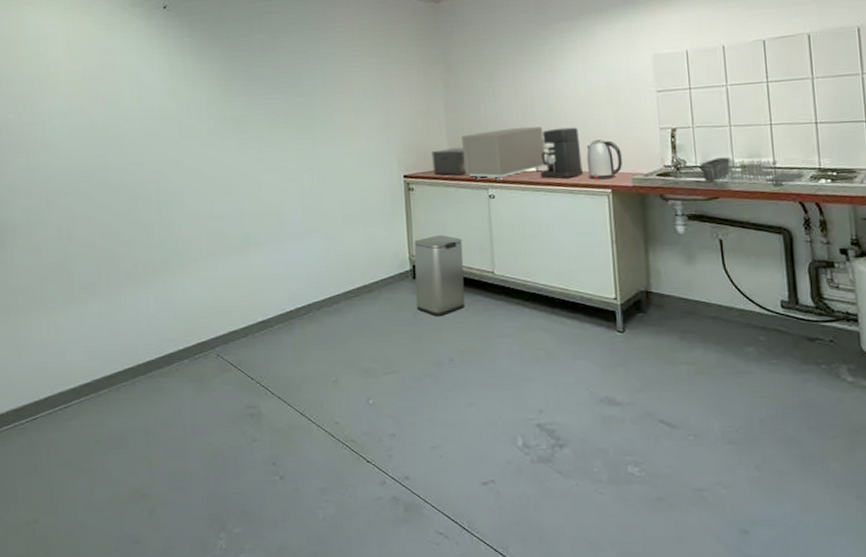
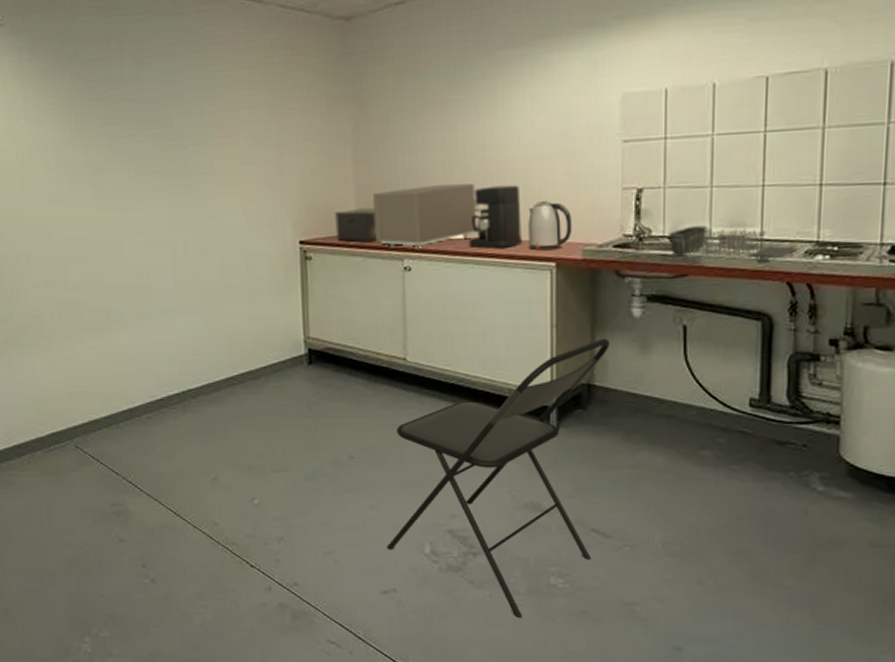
pedal bin: present [414,235,465,316] -> none [310,314,370,408]
folding chair: none [484,252,662,505] -> present [386,339,609,618]

